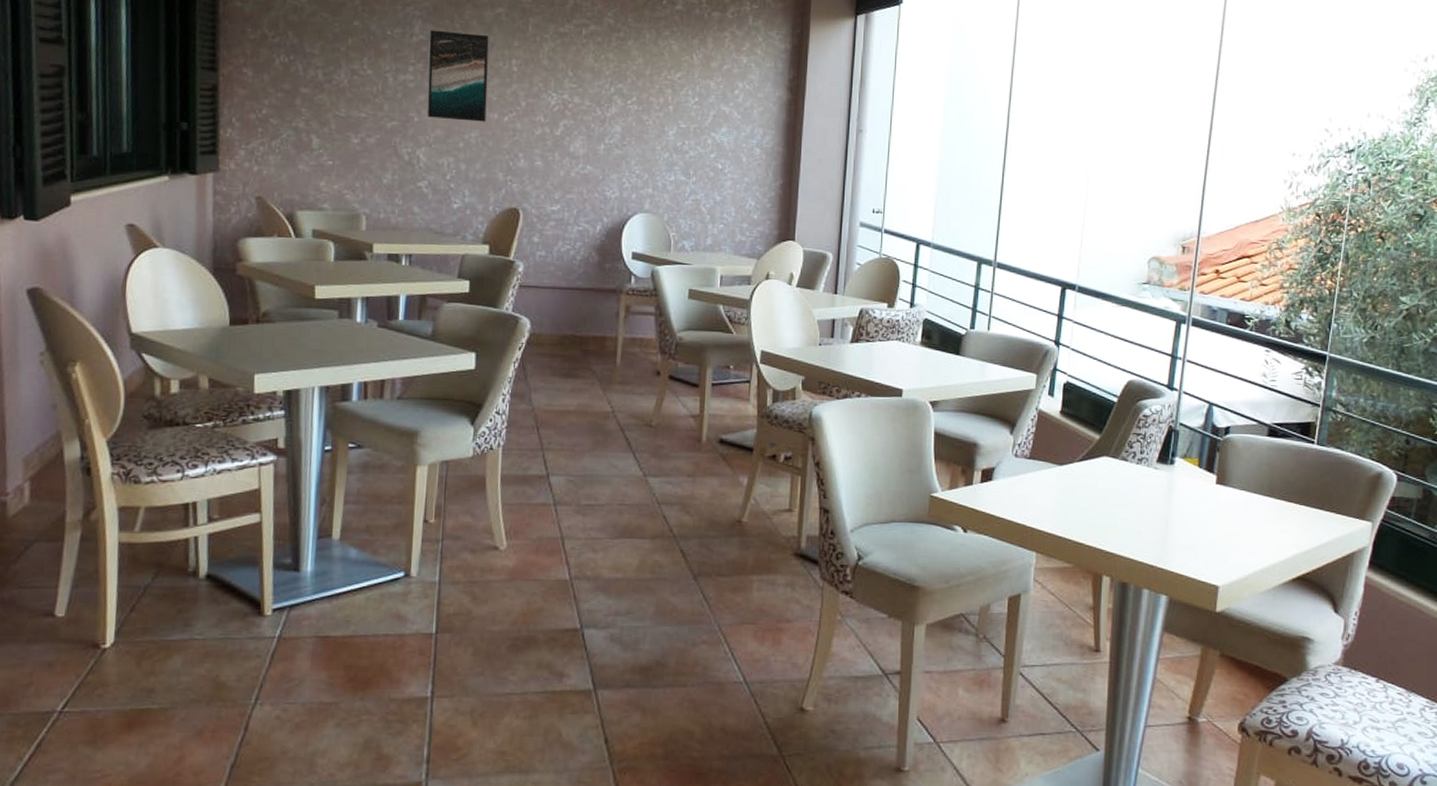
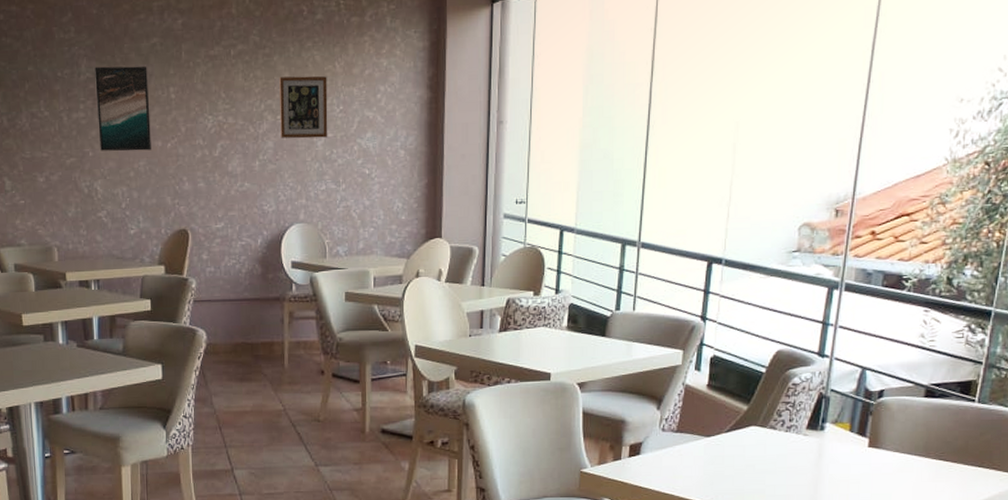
picture frame: none [630,62,684,128] -> present [279,76,328,139]

